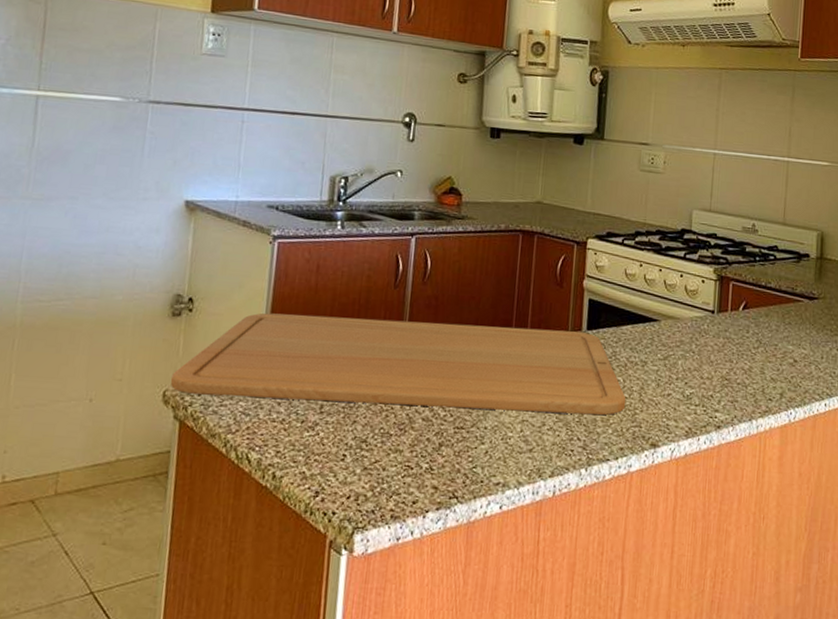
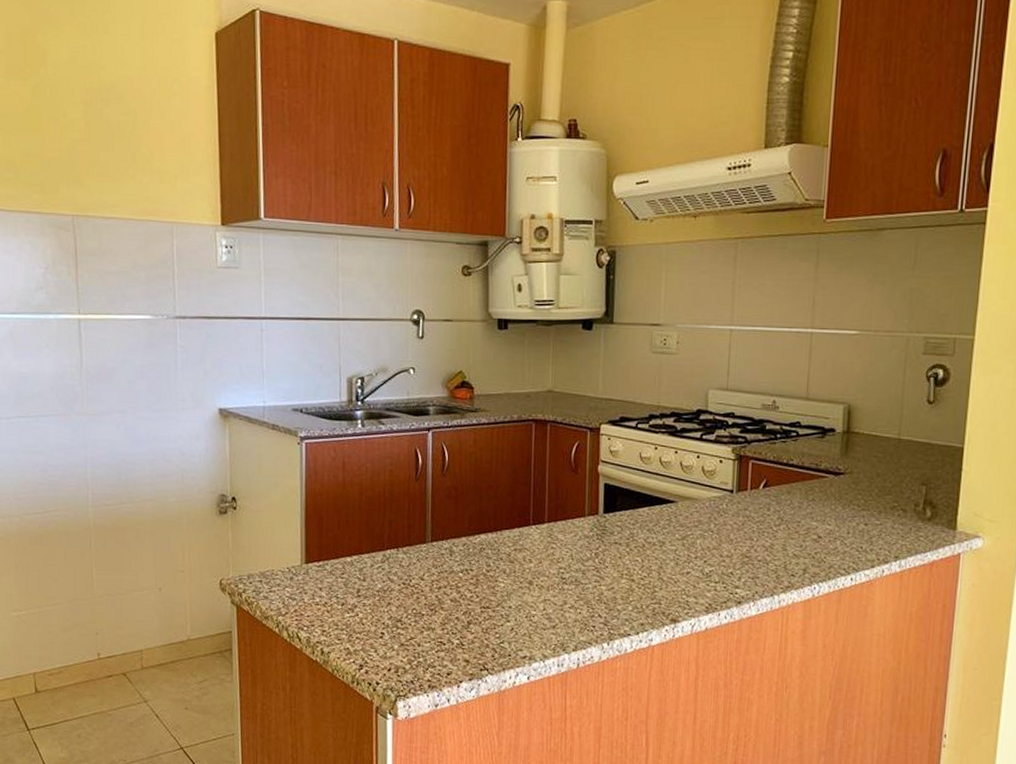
chopping board: present [170,312,626,416] -> none [224,508,645,594]

